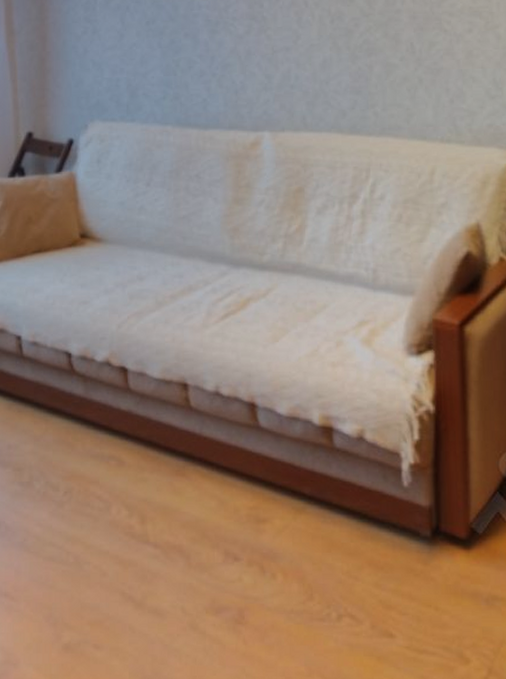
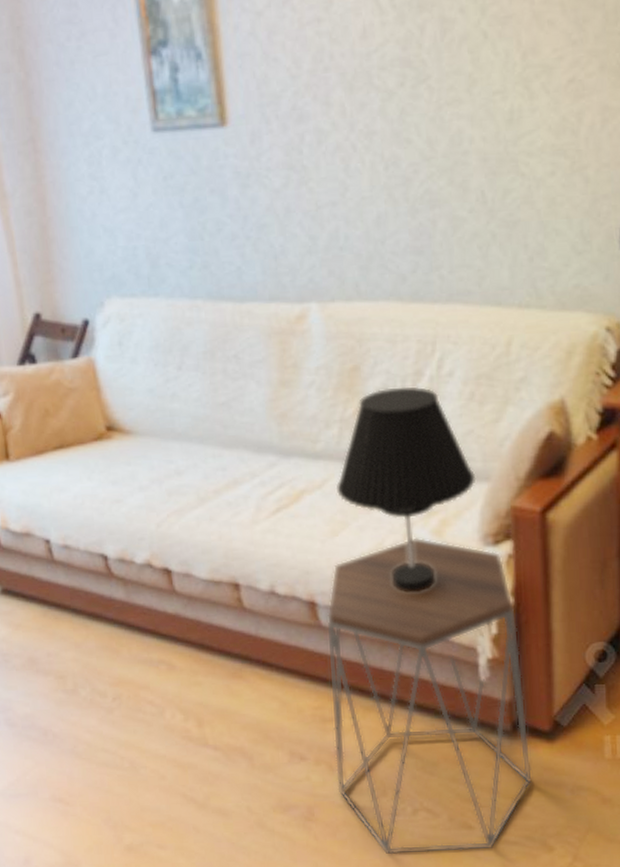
side table: none [264,345,451,663] -> present [326,537,533,855]
table lamp: none [279,207,402,397] -> present [337,386,476,593]

